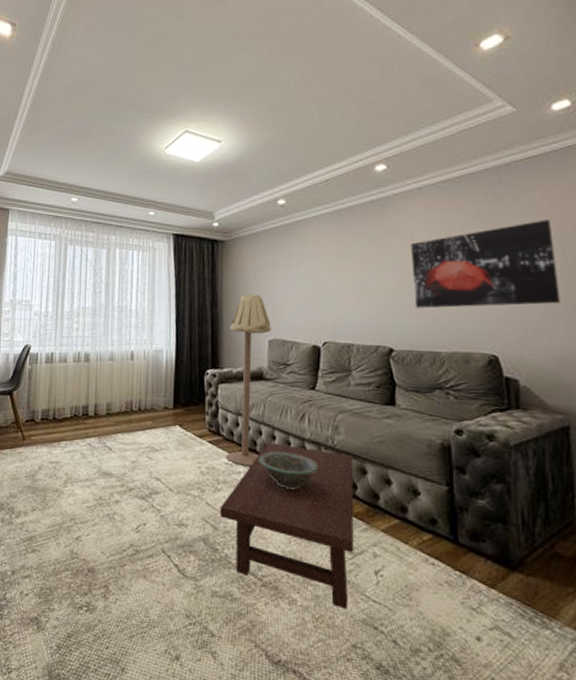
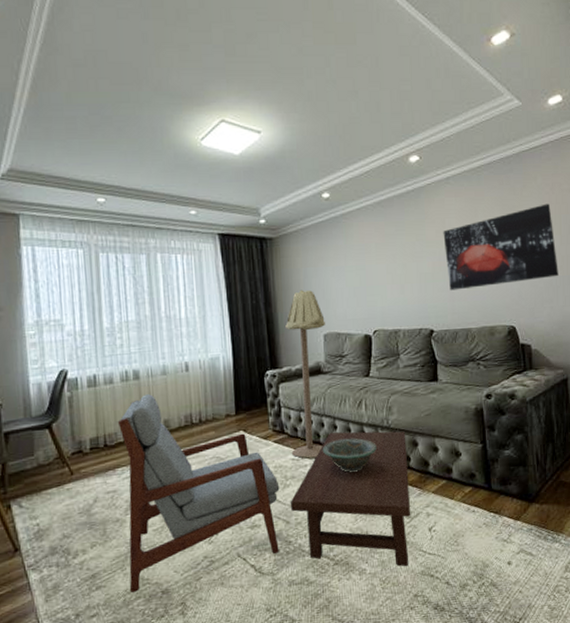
armchair: none [60,376,210,563] -> present [117,394,280,592]

